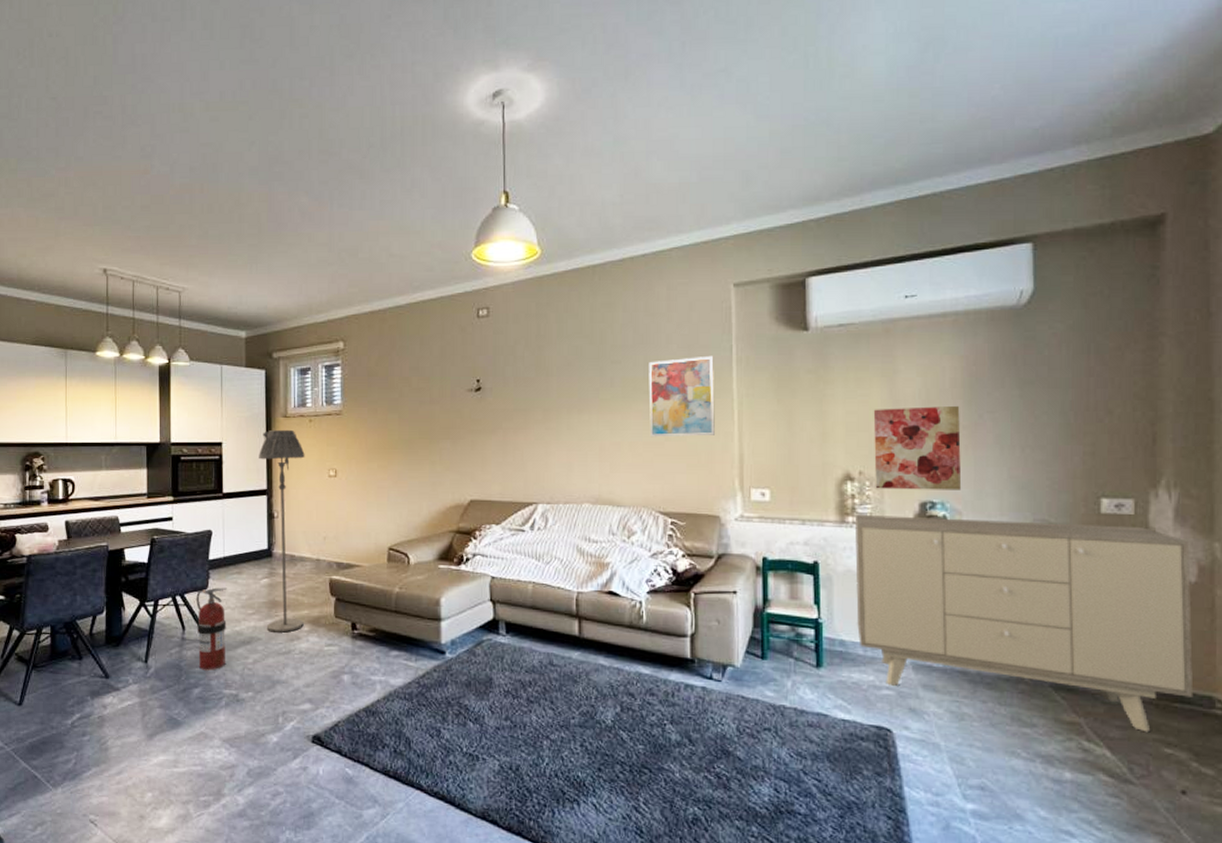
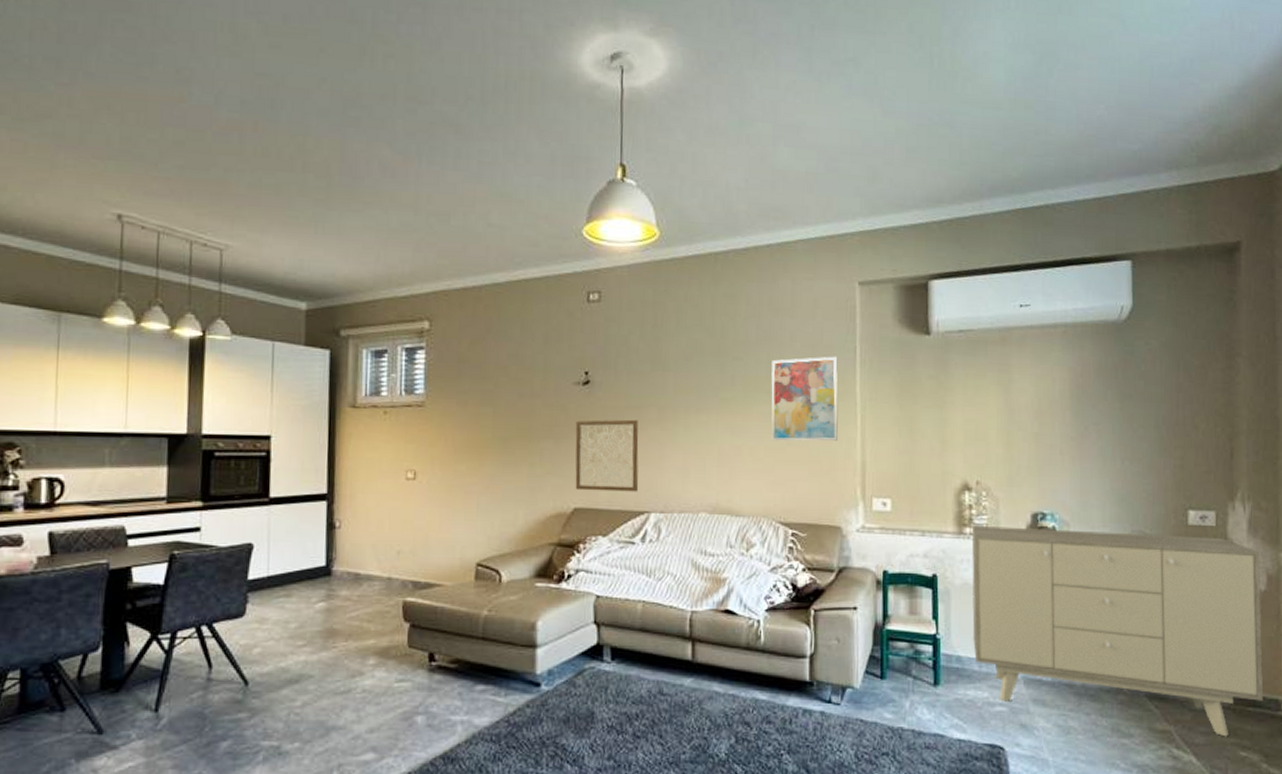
fire extinguisher: present [196,587,227,671] -> none [228,614,270,718]
floor lamp: present [259,429,305,633] -> none [318,421,377,668]
wall art: none [469,420,526,485] -> present [575,419,639,492]
wall art: present [873,405,962,490] -> none [990,416,1069,502]

